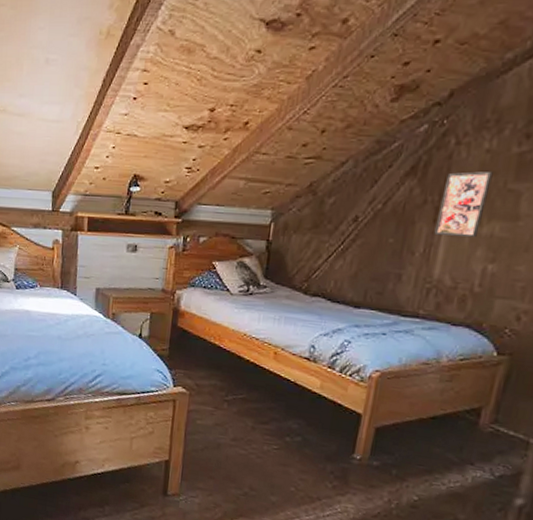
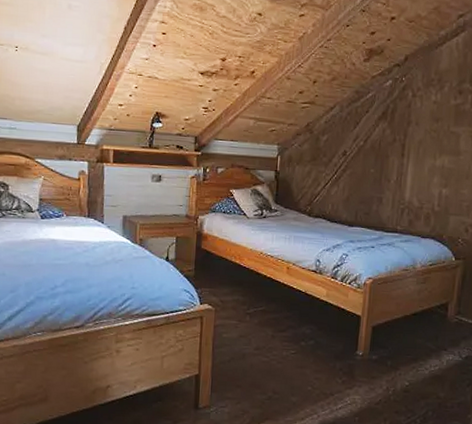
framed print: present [434,171,493,238] -> none [403,117,440,169]

